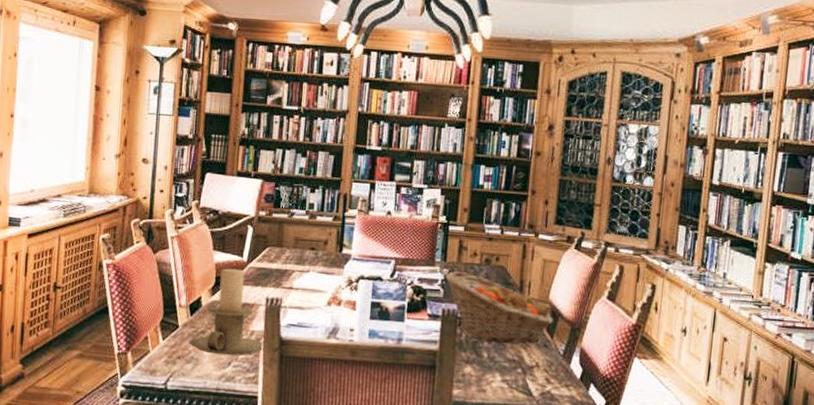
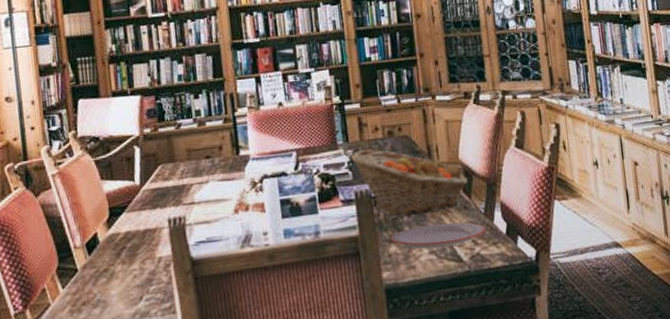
candle holder: present [190,268,264,356] -> none [93,194,176,292]
plate: none [468,353,561,380] -> present [391,222,486,249]

